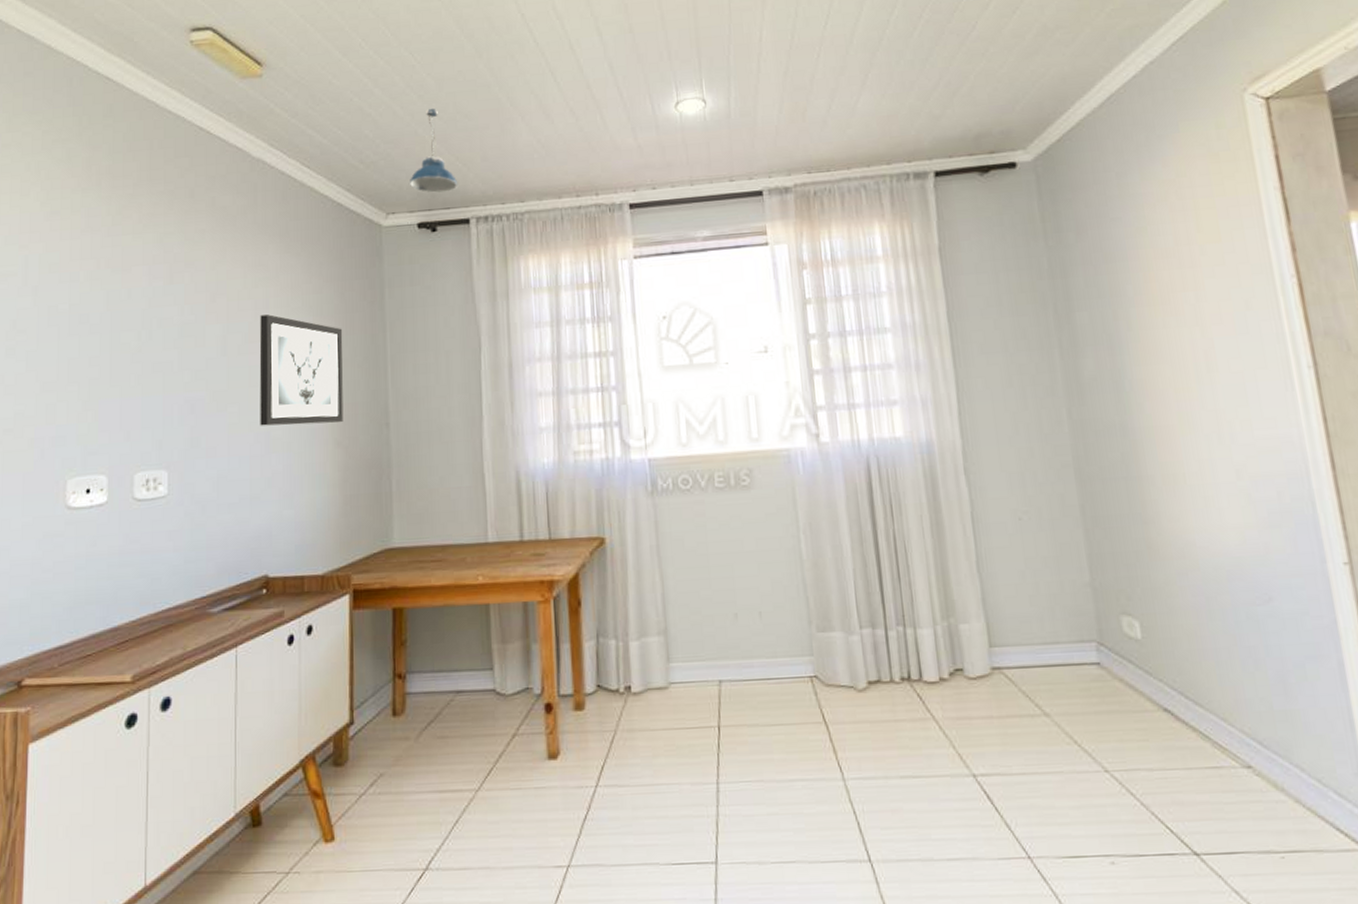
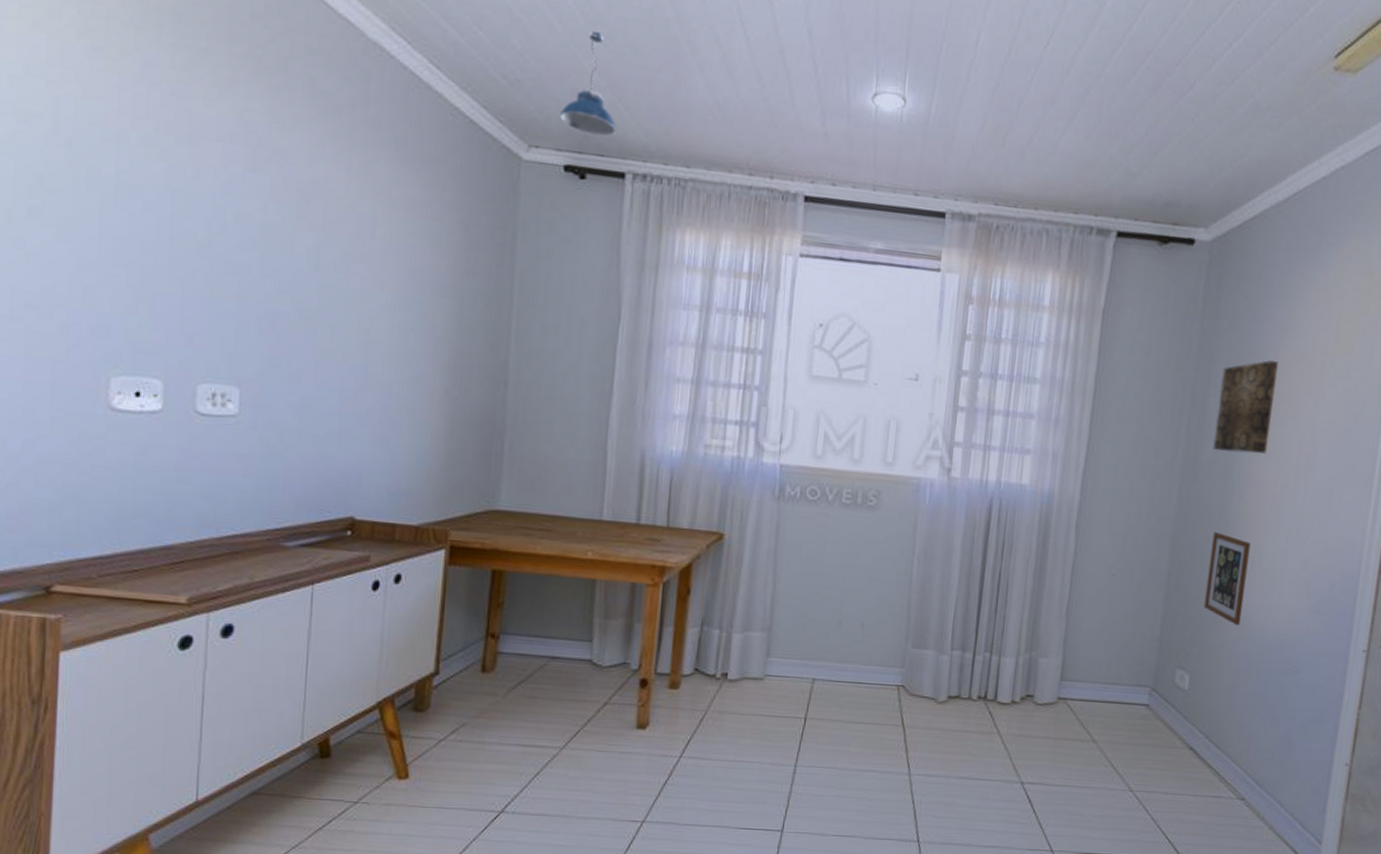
wall art: present [259,314,344,426] -> none [356,232,463,370]
wall art: none [1082,262,1156,366] -> present [1213,360,1278,454]
picture frame: none [1120,453,1182,556] -> present [1203,532,1251,626]

